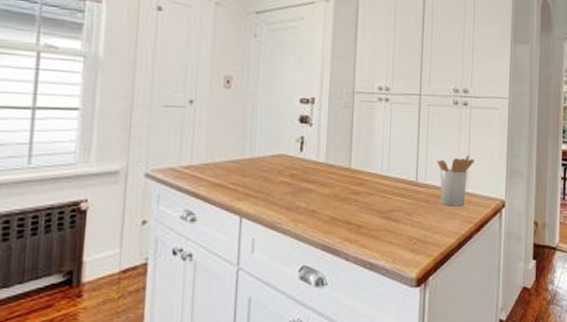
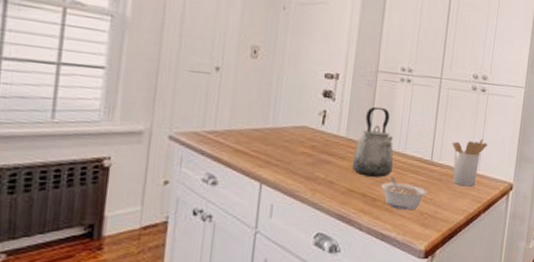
kettle: none [334,129,377,203] -> present [352,106,394,178]
legume: none [365,201,415,236] -> present [380,177,427,210]

